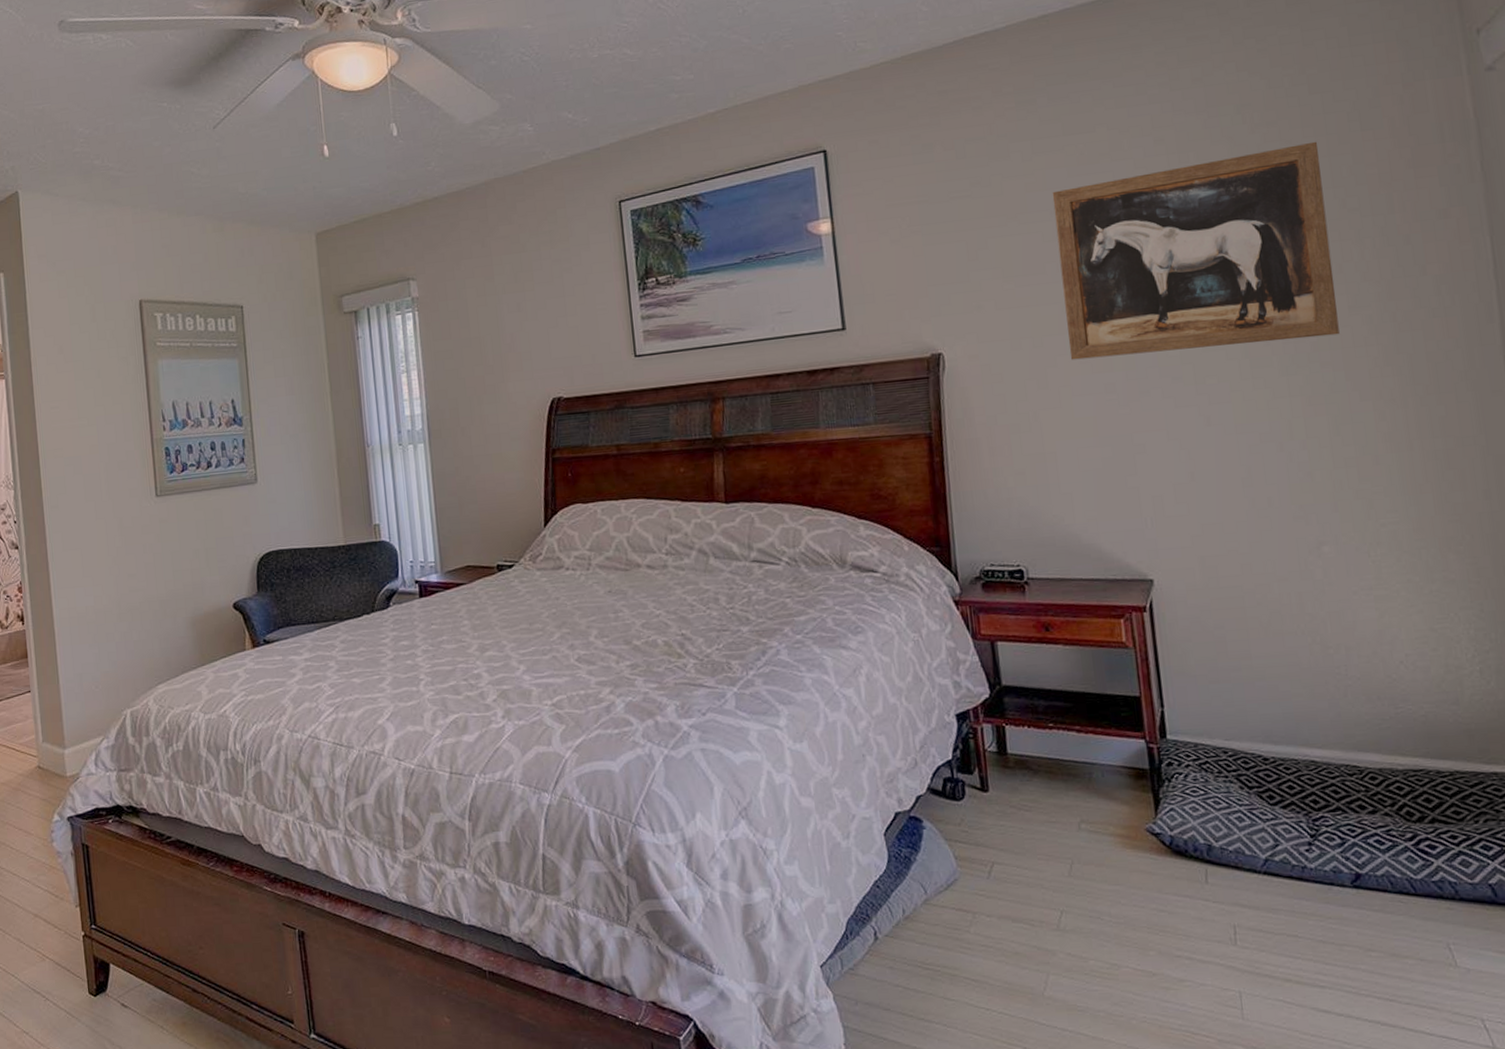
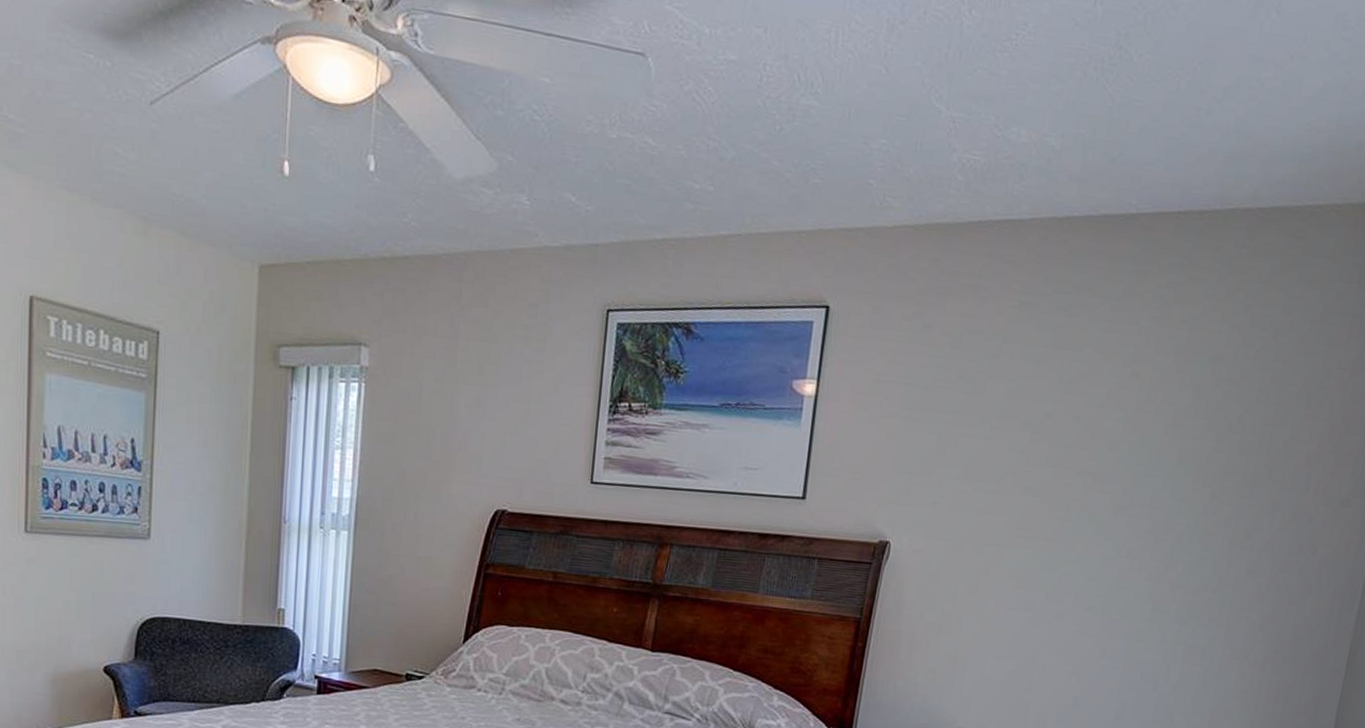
wall art: present [1052,141,1340,360] -> none [1002,402,1267,596]

